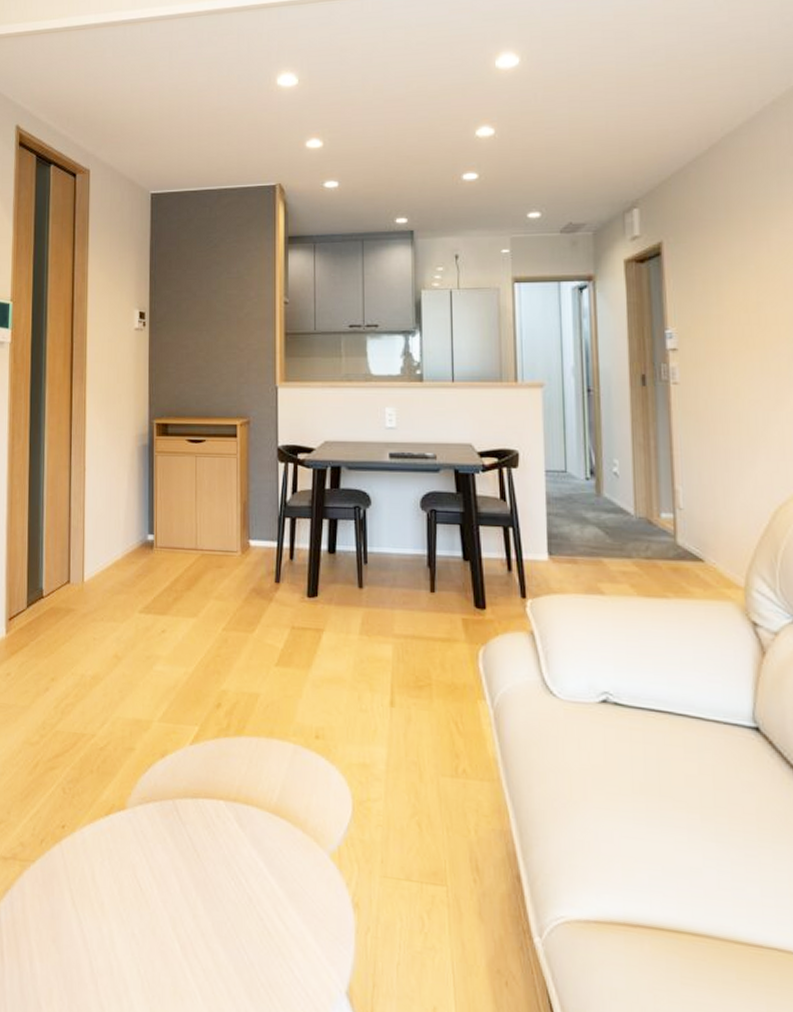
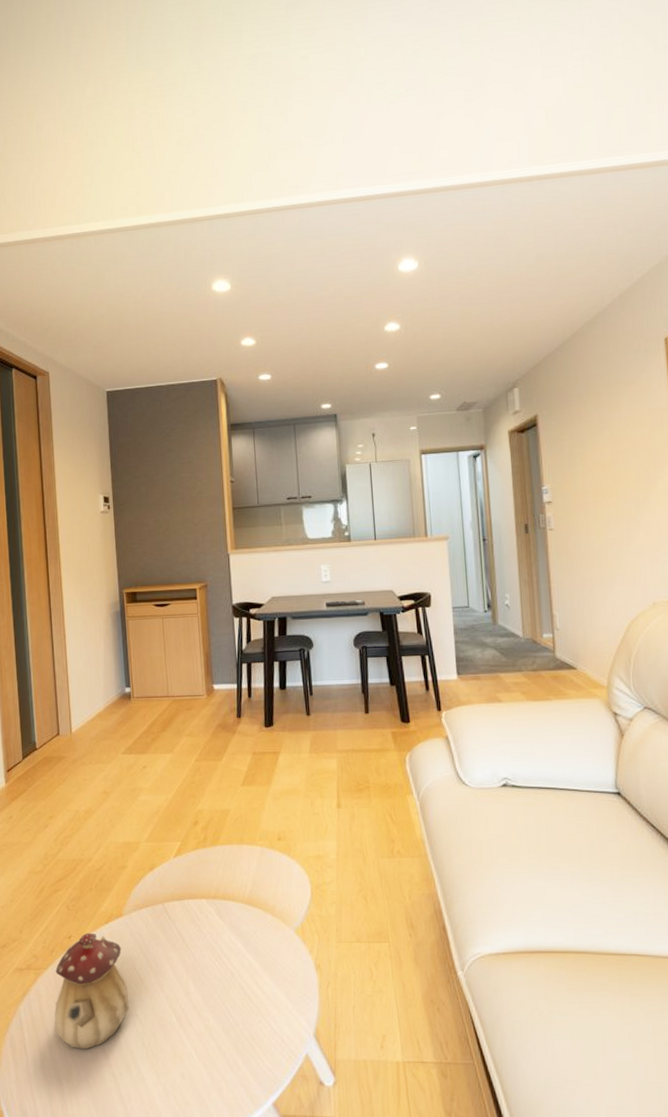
teapot: none [37,824,126,969] -> present [54,933,130,1050]

